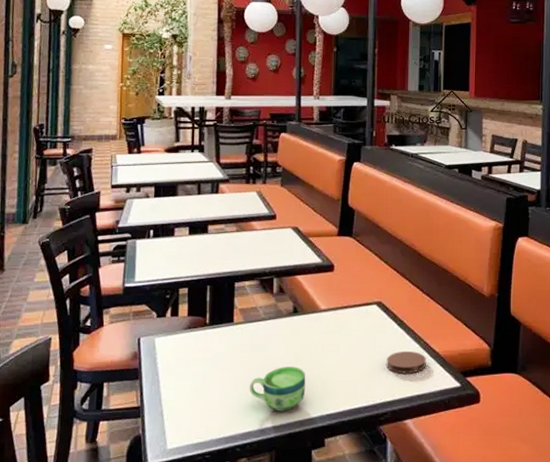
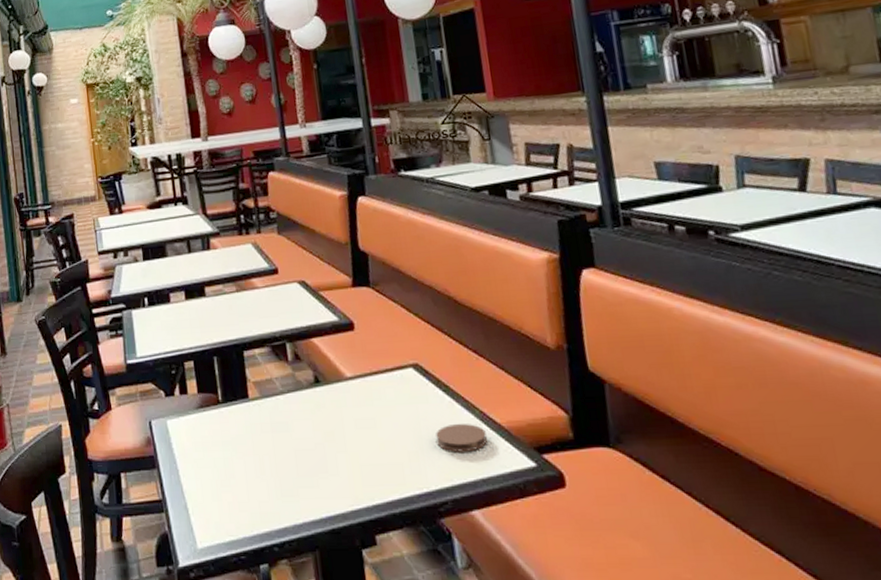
cup: present [249,367,306,411] -> none [277,448,344,503]

